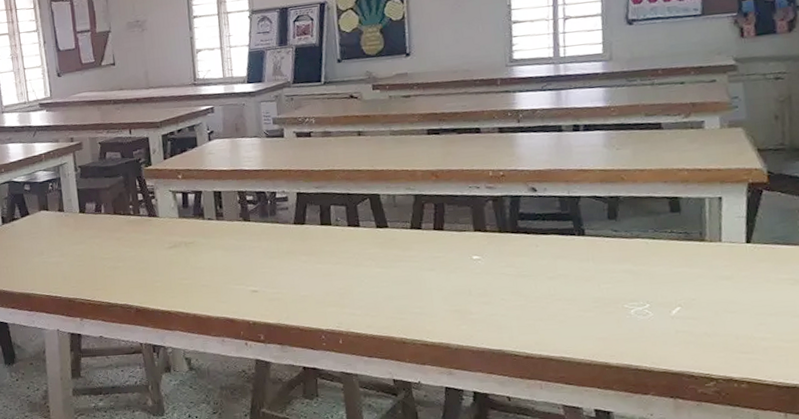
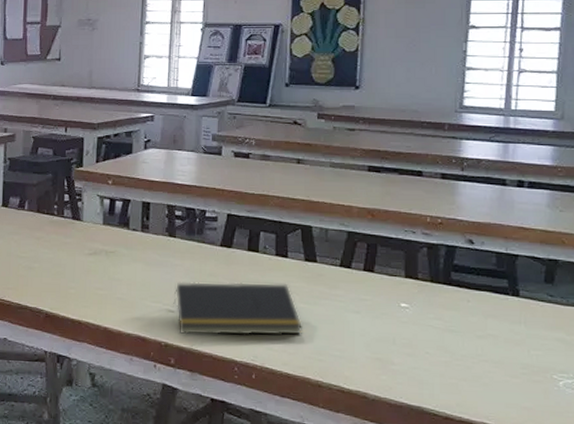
notepad: none [255,251,382,312] -> present [173,282,303,336]

